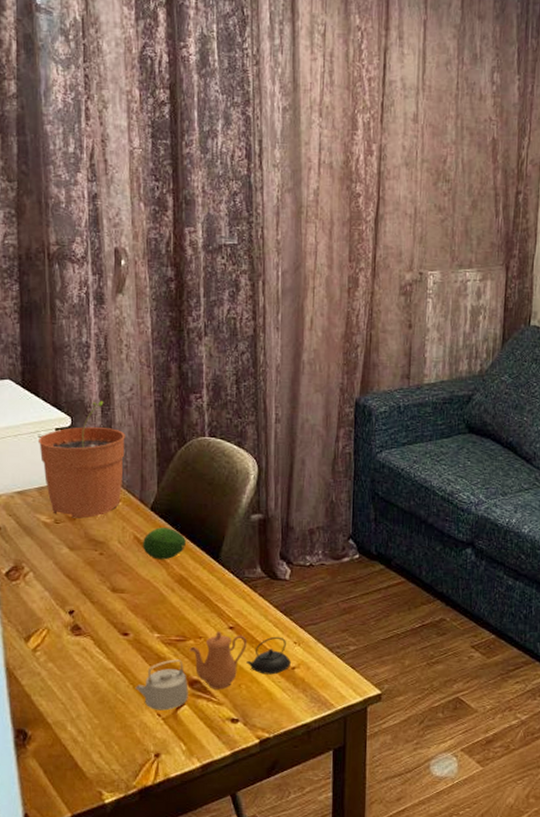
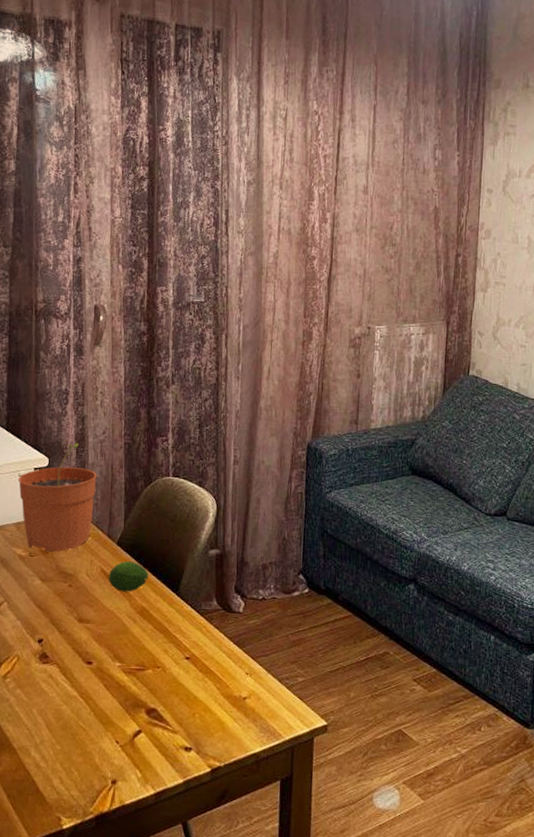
teapot: present [135,631,291,711] -> none [96,661,242,738]

